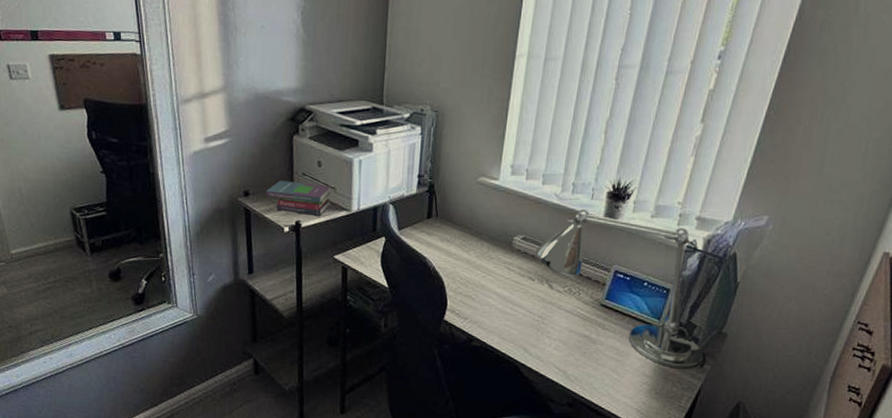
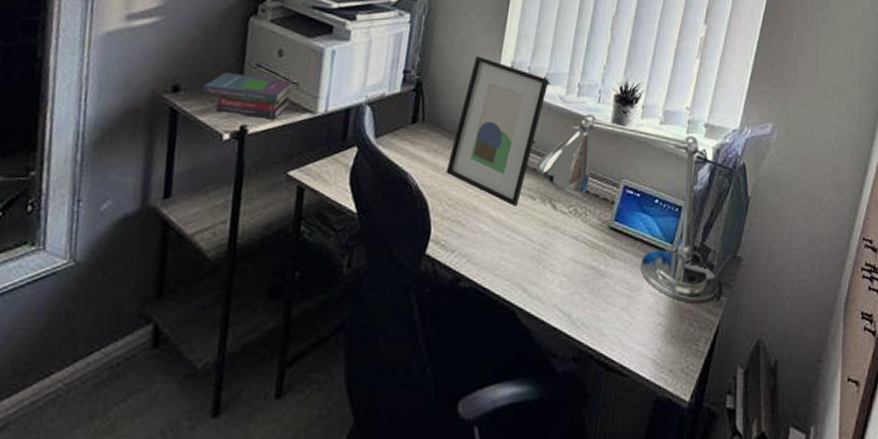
picture frame: none [457,161,547,285] -> present [446,56,550,206]

